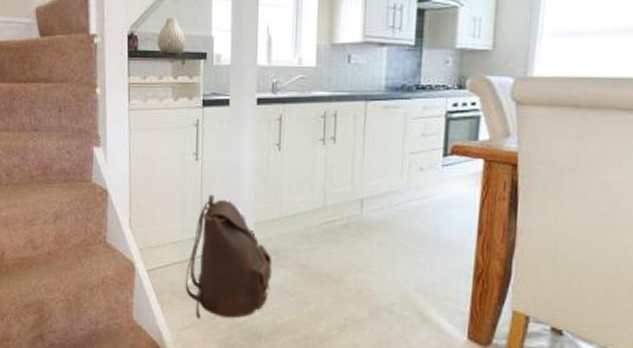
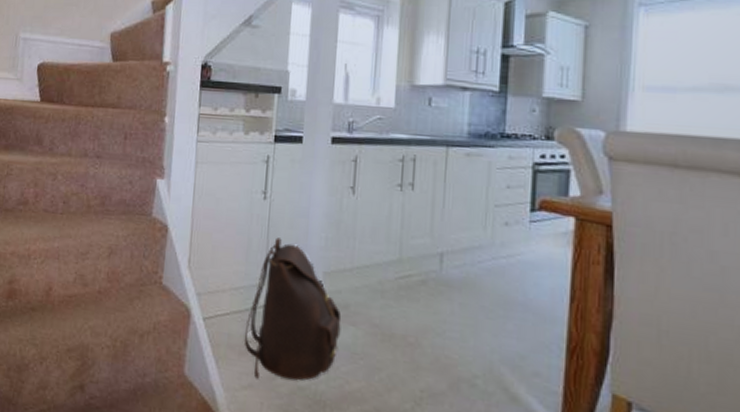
vase: present [156,18,187,57] -> none [230,50,262,89]

